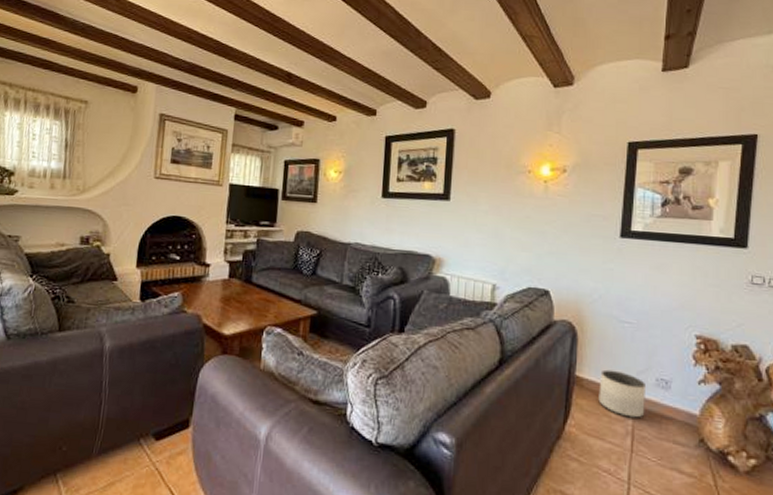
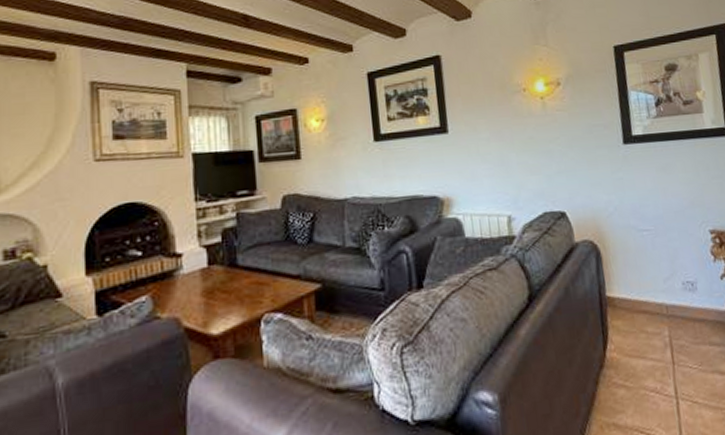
planter: present [598,369,645,418] -> none [629,282,678,329]

